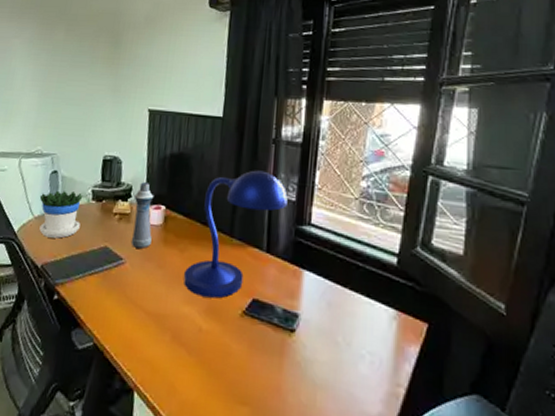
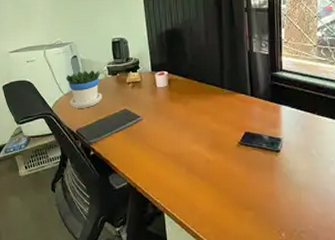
bottle: present [131,182,154,249] -> none [141,55,160,107]
desk lamp: present [183,170,288,299] -> none [190,34,262,136]

